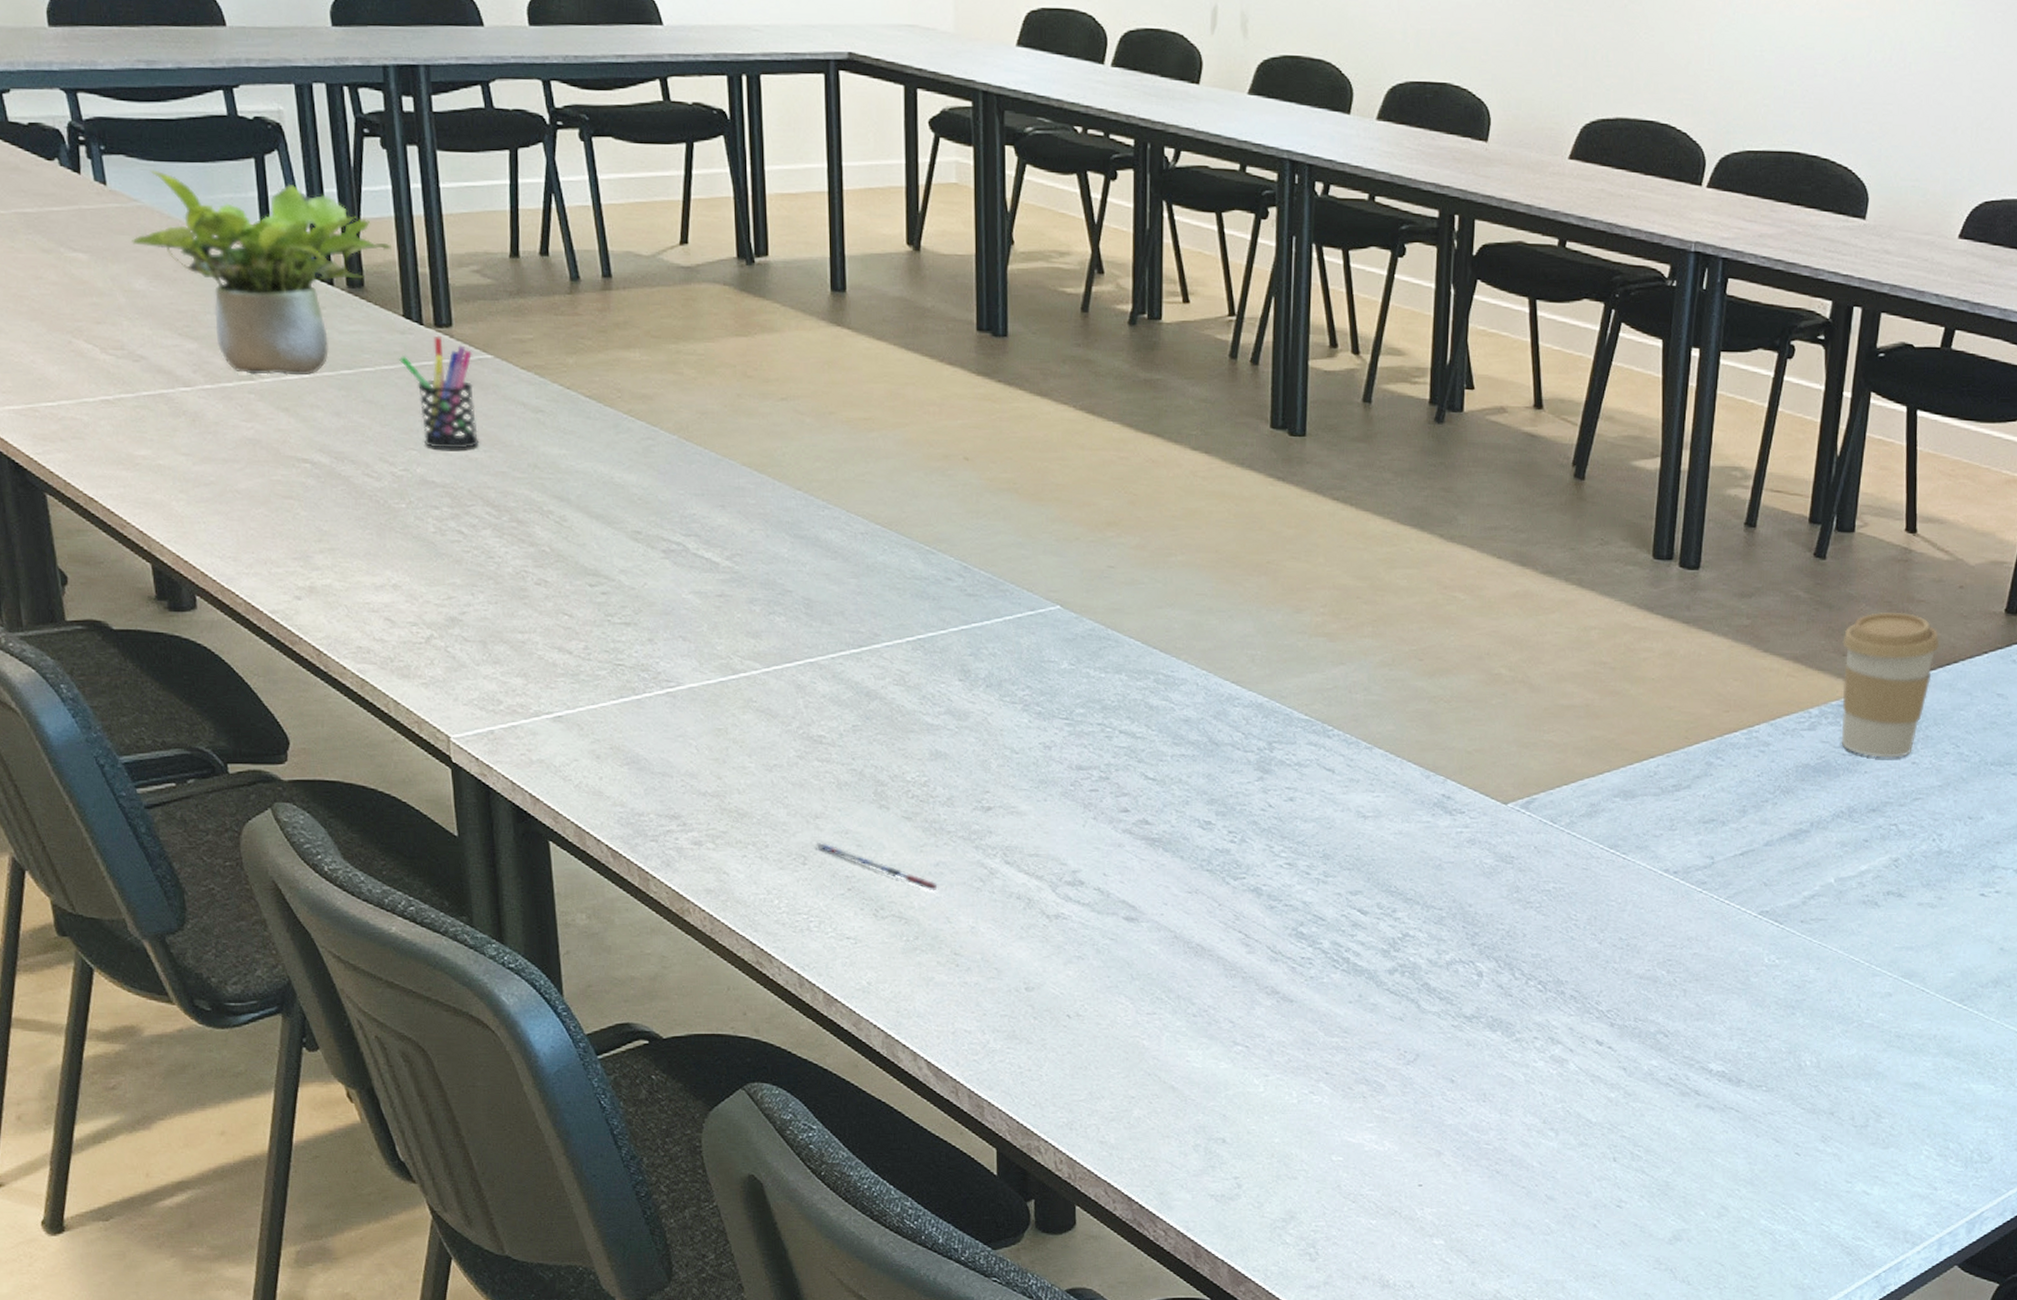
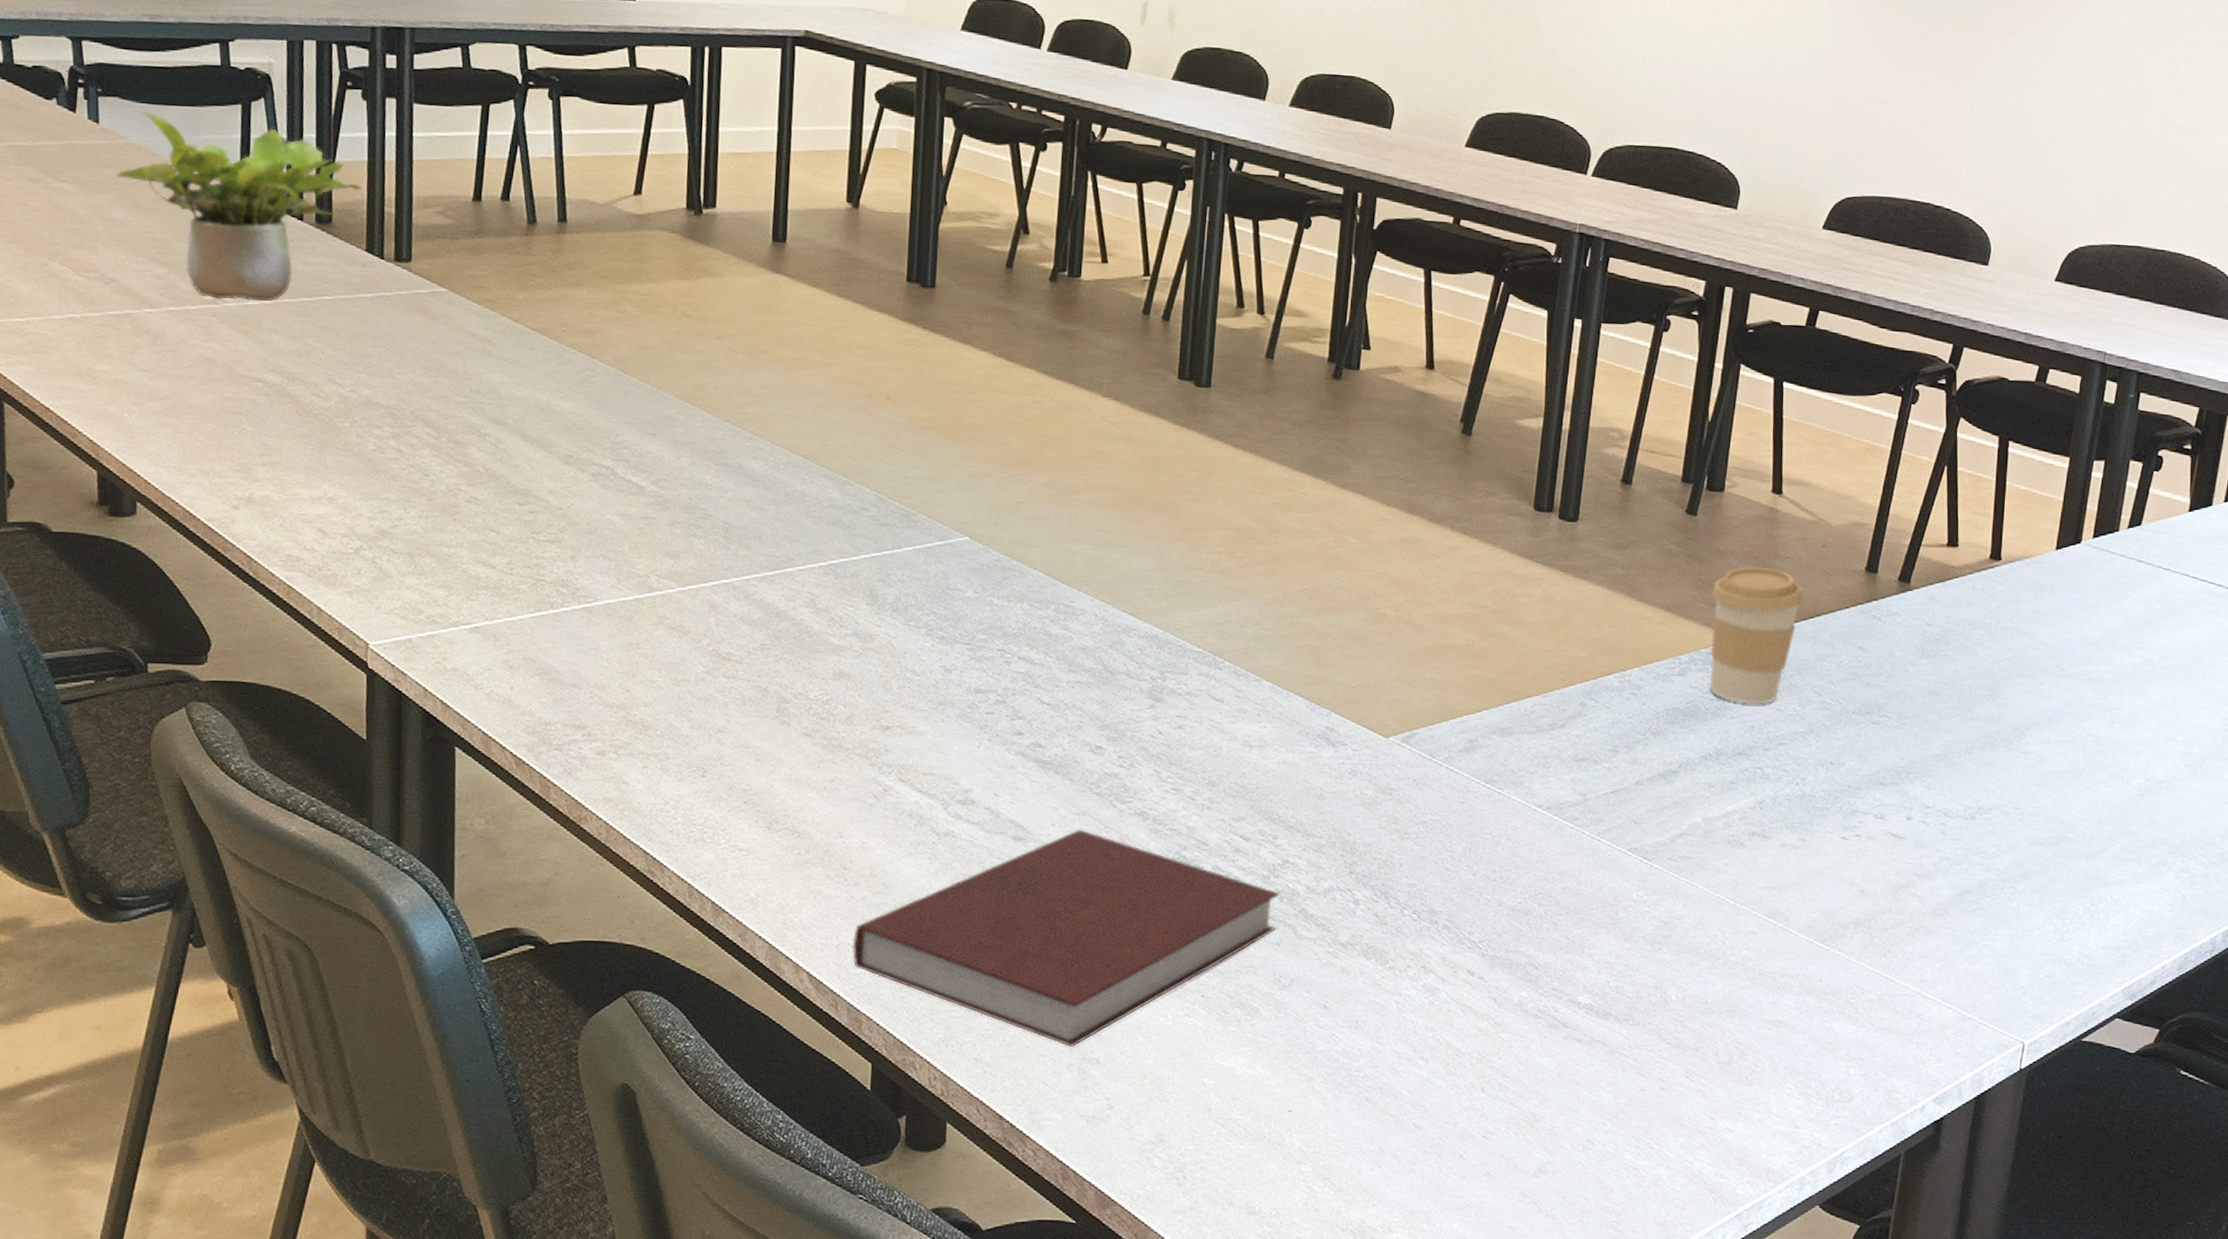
pen holder: present [399,335,480,449] -> none [358,269,429,374]
pen: present [816,843,938,891] -> none [716,756,832,806]
notebook: none [968,907,1401,1127] -> present [852,829,1280,1047]

